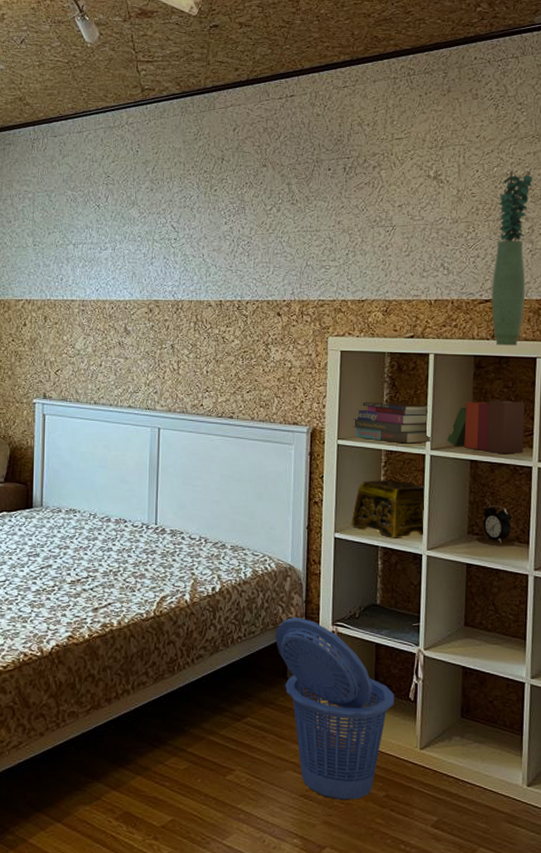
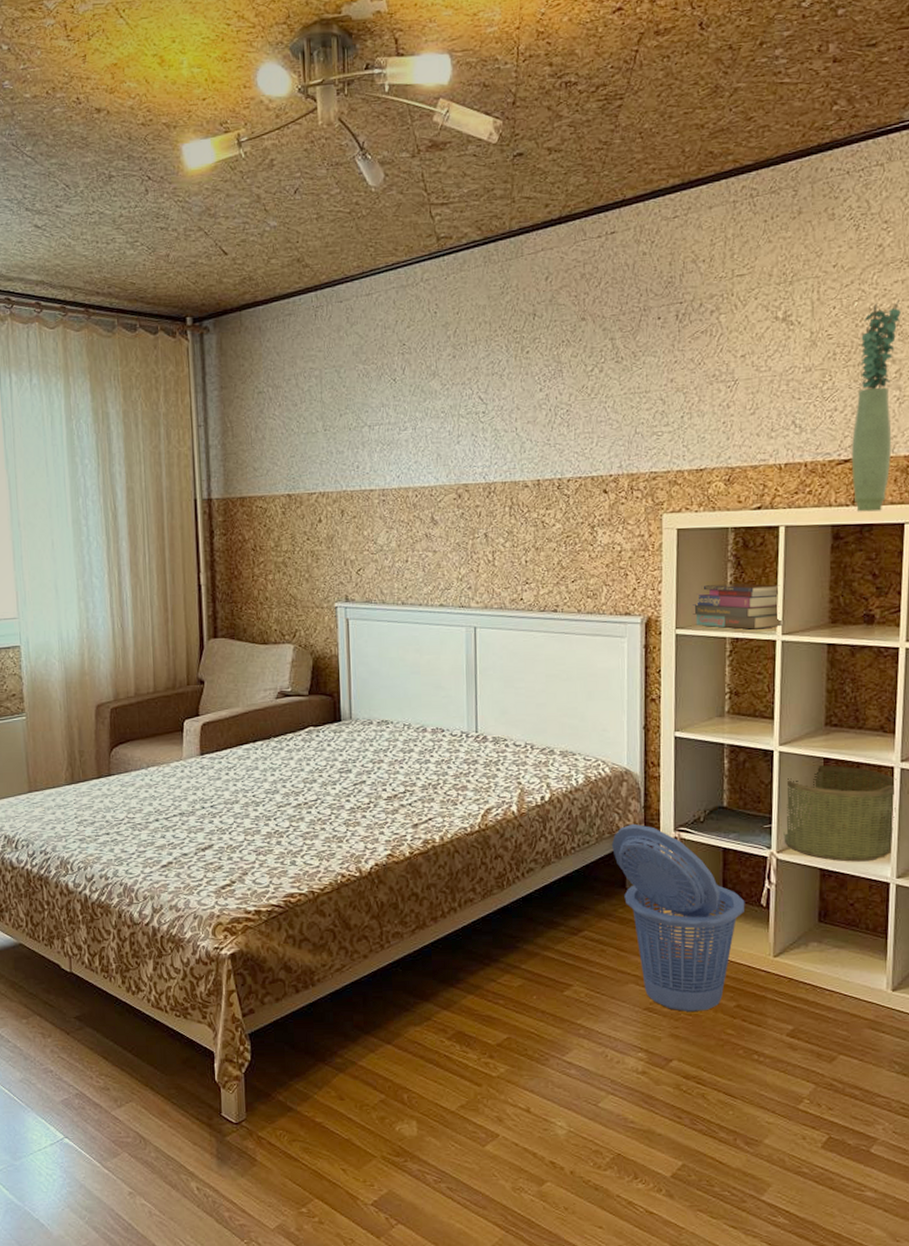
decorative box: present [350,479,425,538] -> none [692,669,777,735]
basket: none [430,570,531,662] -> present [783,765,897,862]
books: present [447,400,526,454] -> none [800,574,892,636]
alarm clock: present [476,504,514,546] -> none [835,691,878,737]

